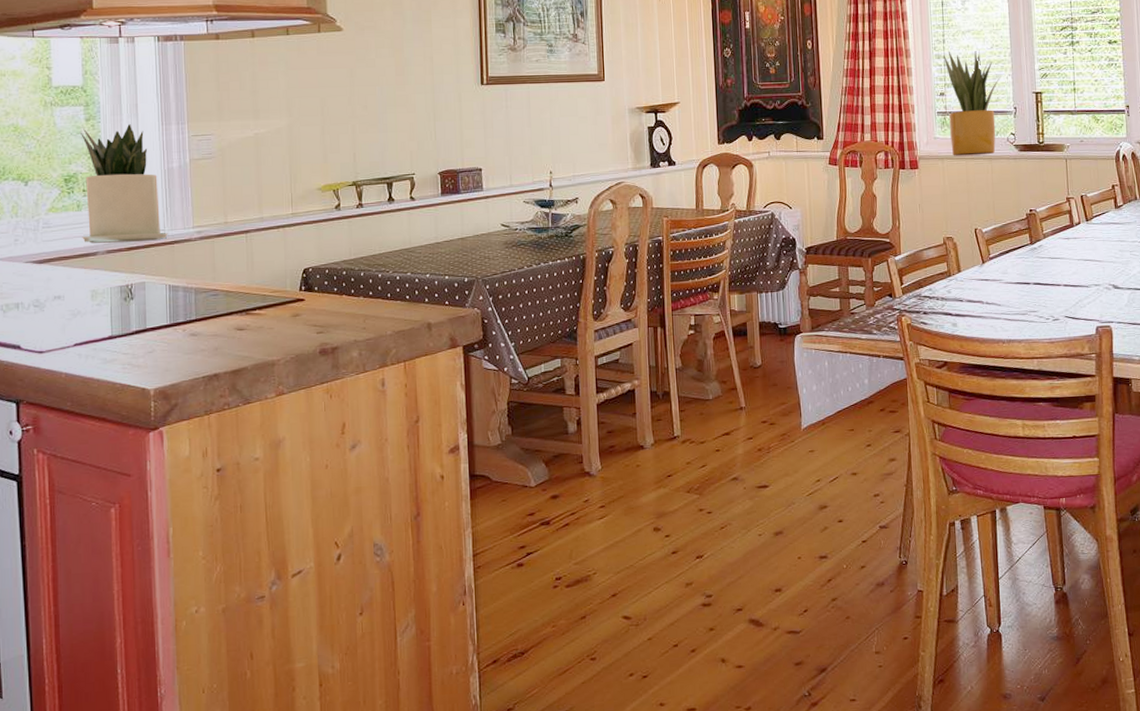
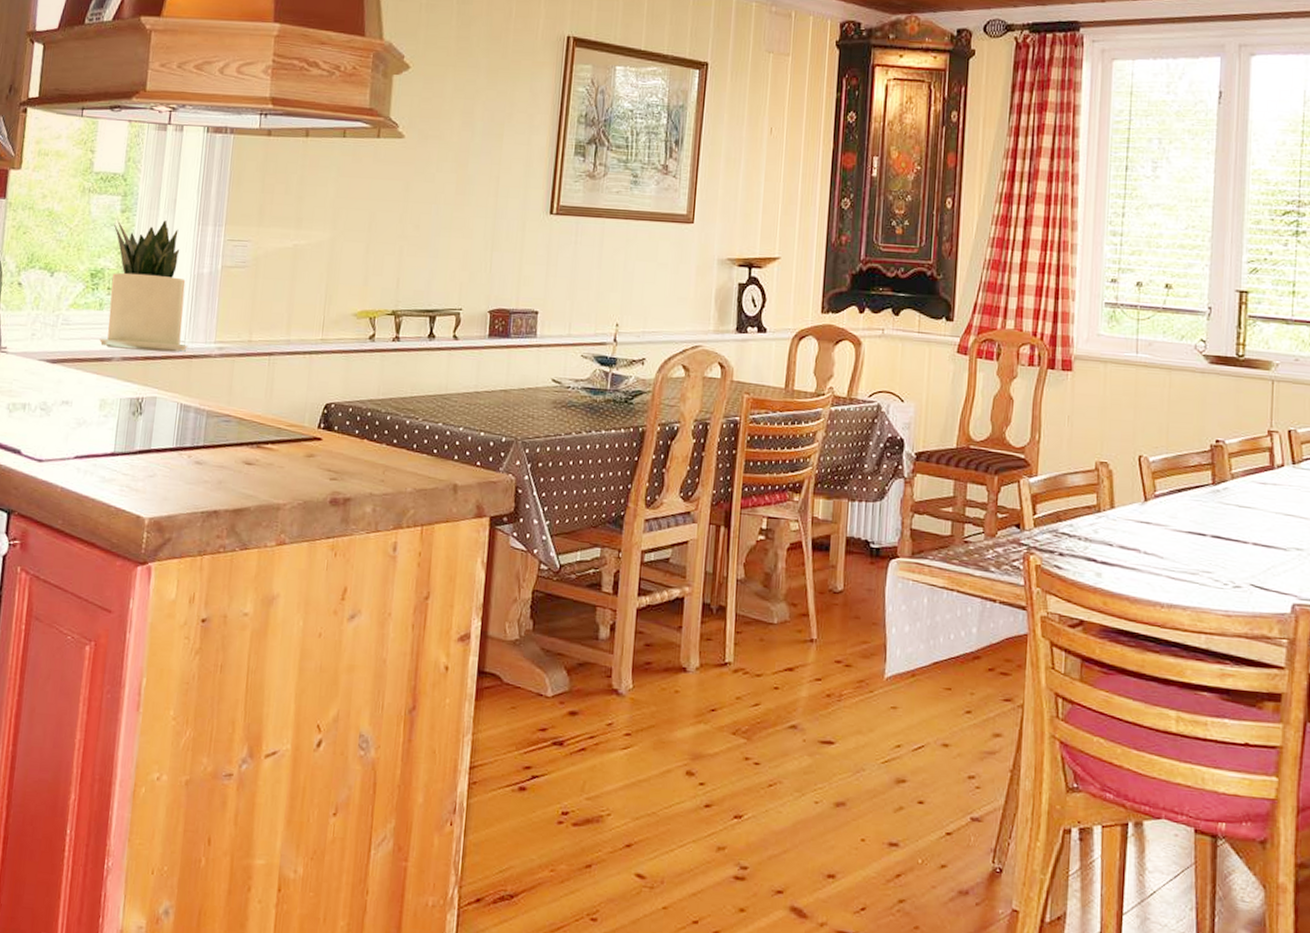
planter: present [944,50,1000,157] -> none [1118,229,1194,364]

